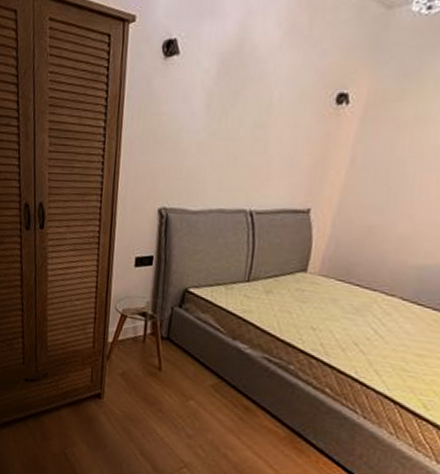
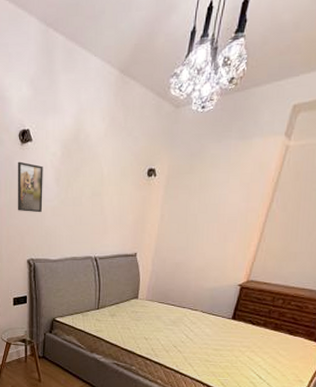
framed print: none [151,80,191,148] -> present [17,161,43,213]

